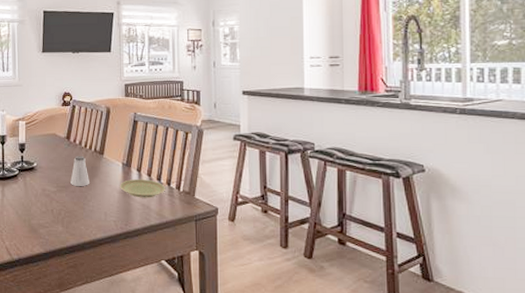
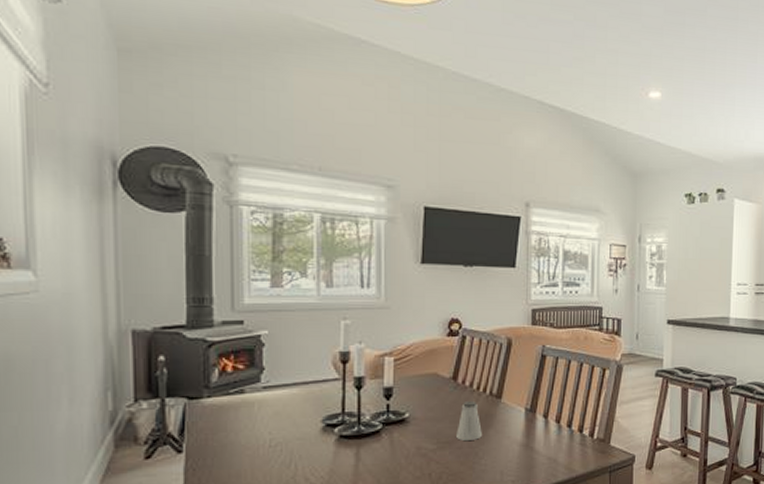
plate: present [120,179,165,198] -> none [521,426,576,450]

